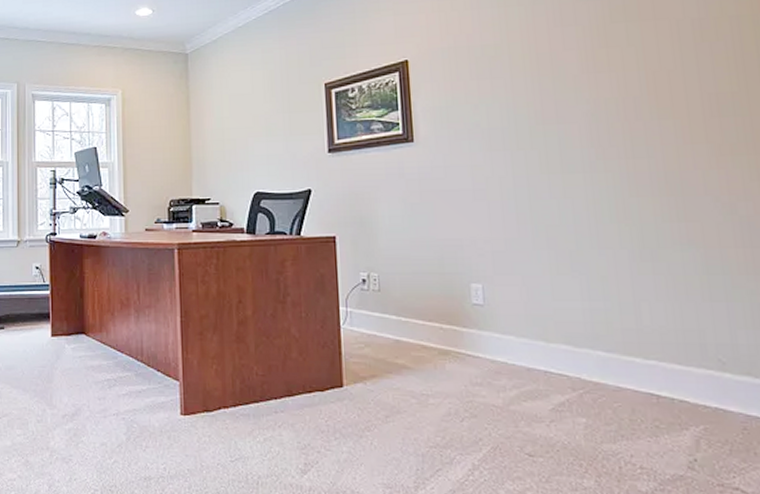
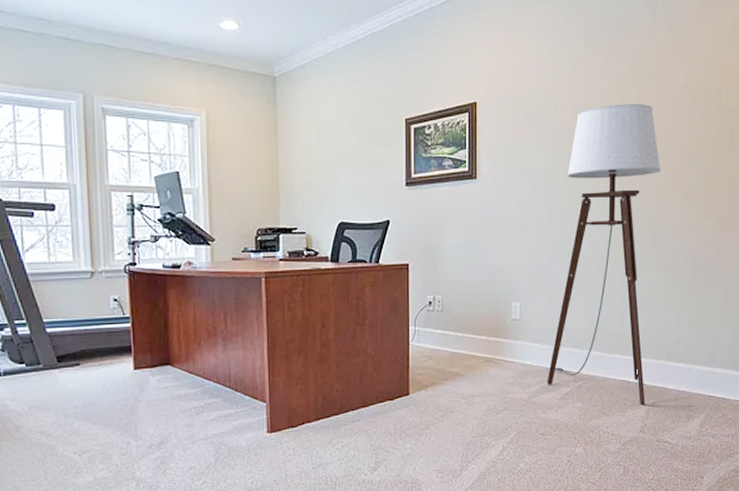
floor lamp: none [529,44,692,432] -> present [547,104,661,406]

